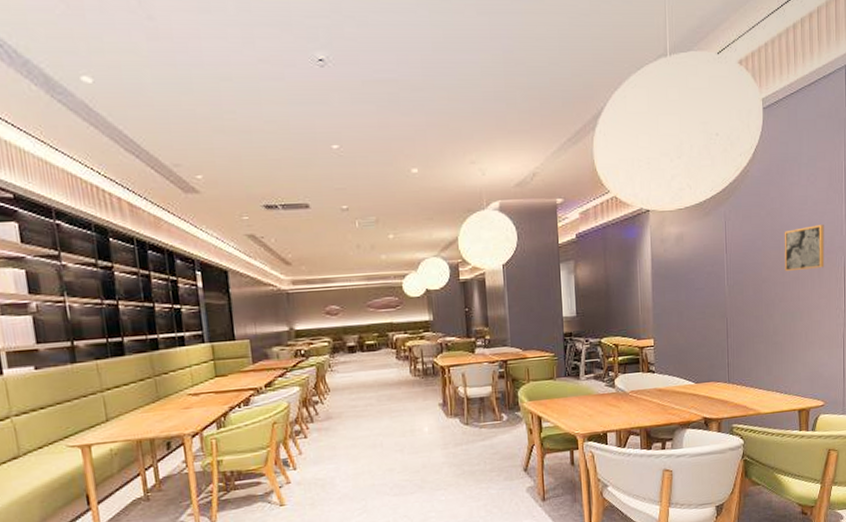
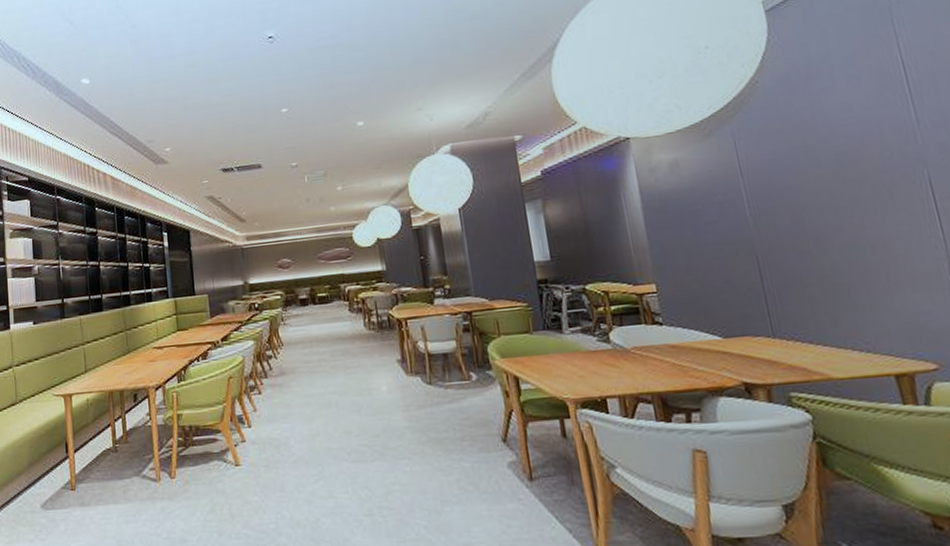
wall art: present [784,225,825,272] -> none [823,133,897,195]

